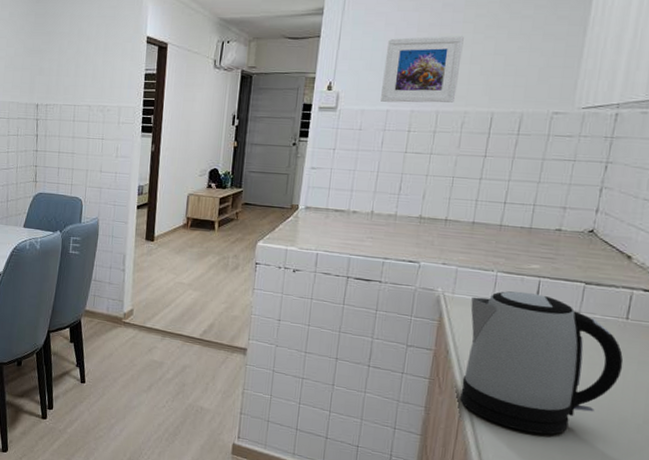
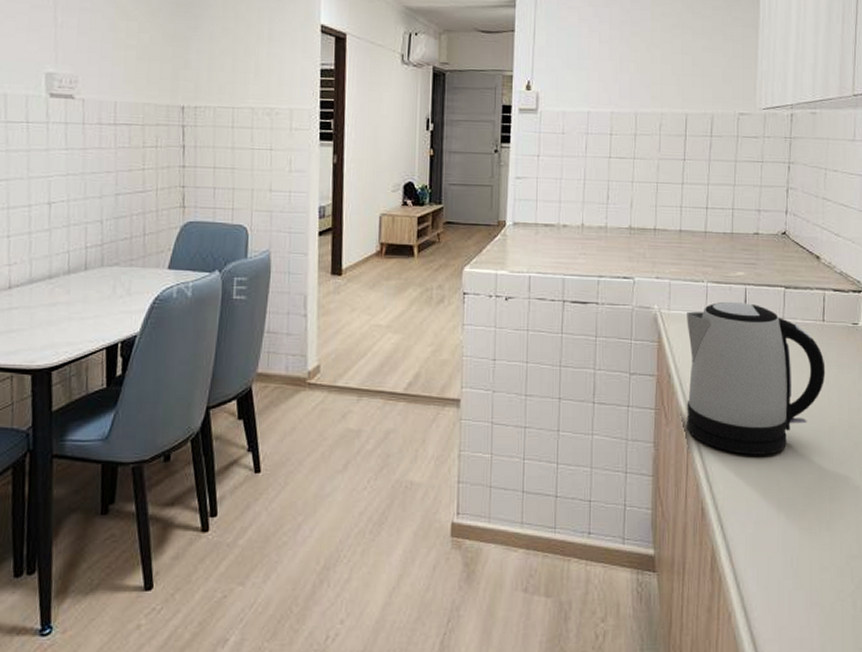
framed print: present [381,36,464,103] -> none [581,34,653,104]

